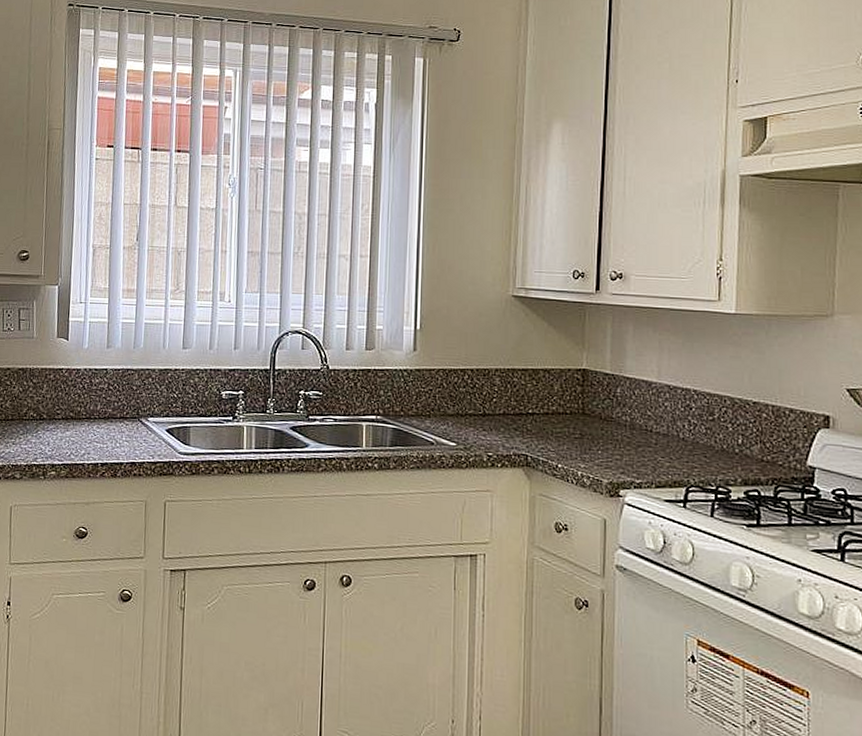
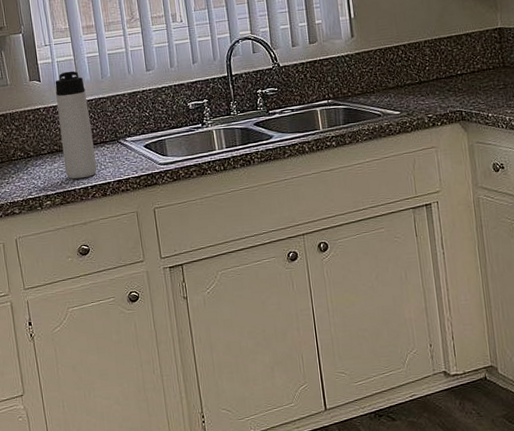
thermos bottle: none [76,334,114,454] -> present [55,71,97,179]

